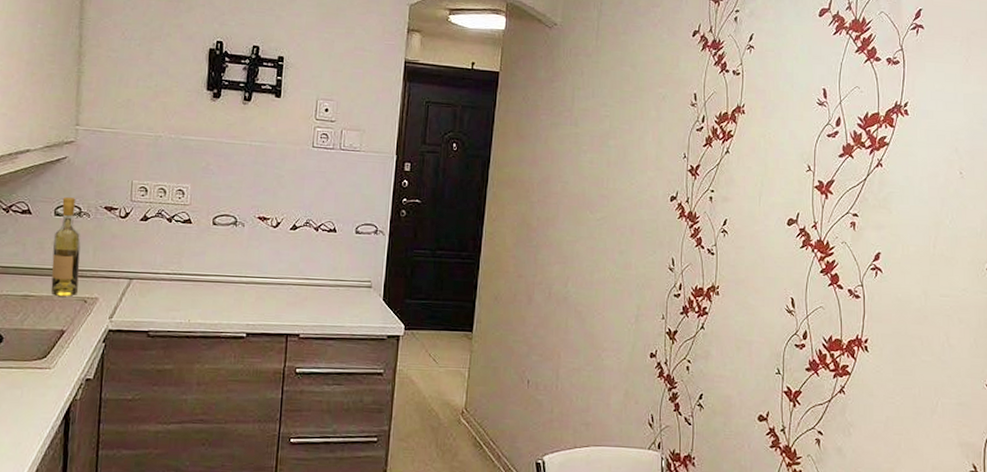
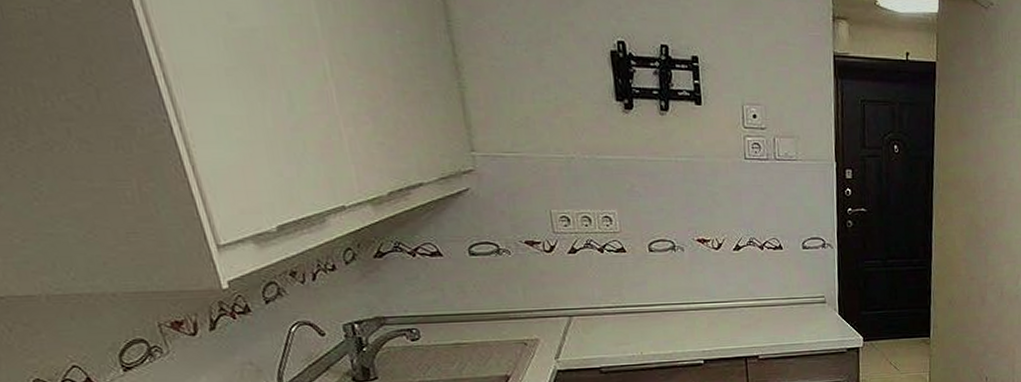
bottle: present [50,196,81,296] -> none [473,233,516,341]

